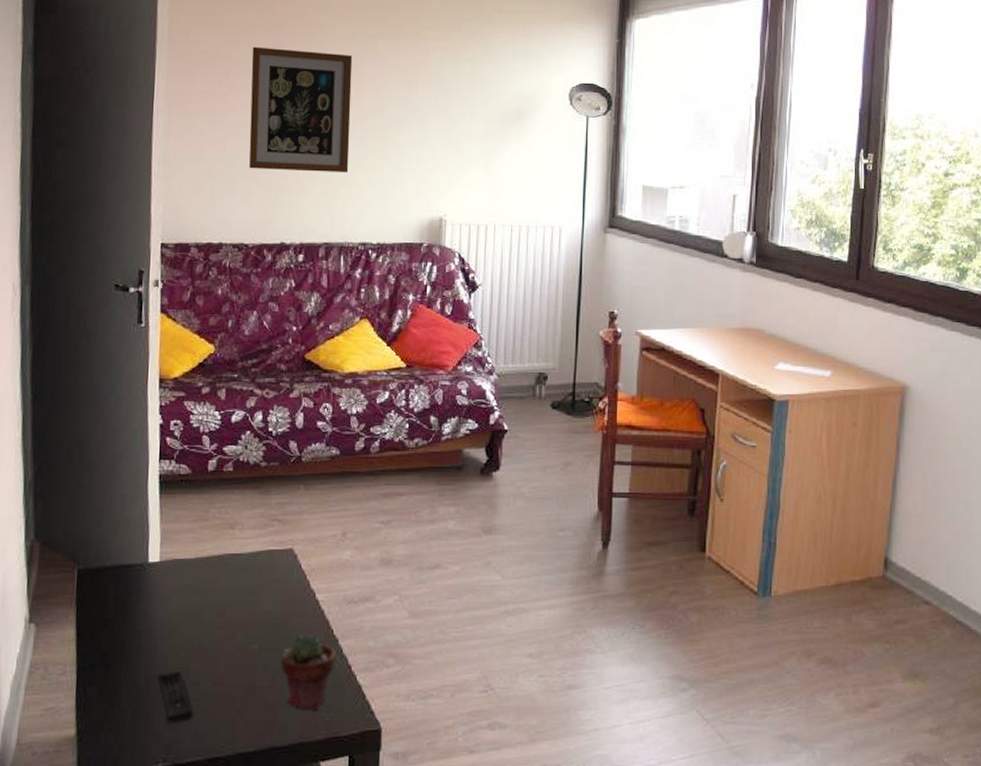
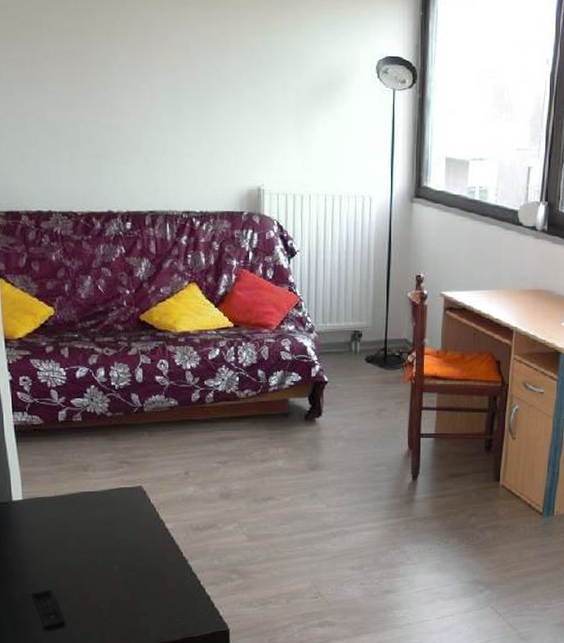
wall art: present [249,46,353,173] -> none [63,12,168,143]
potted succulent: present [281,634,336,710] -> none [139,556,186,617]

